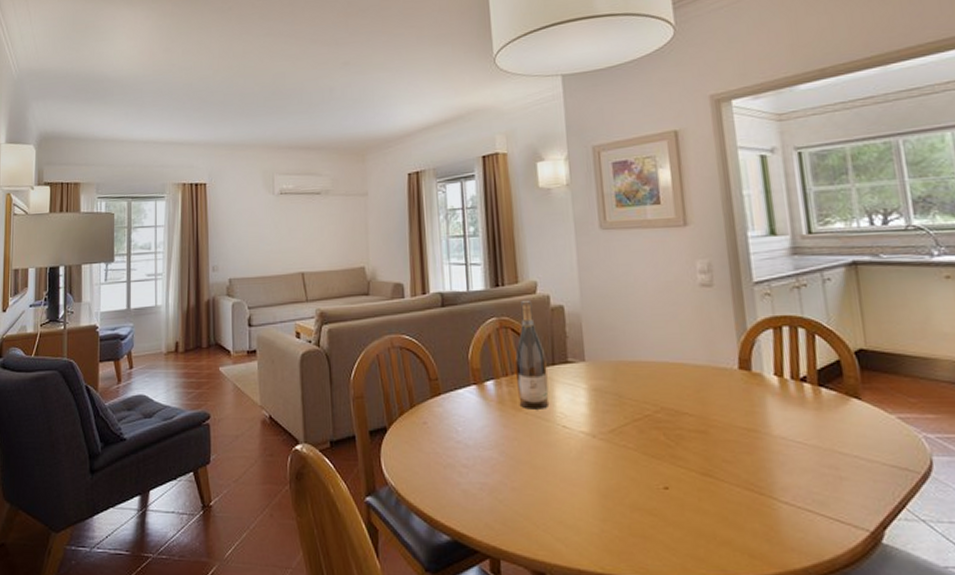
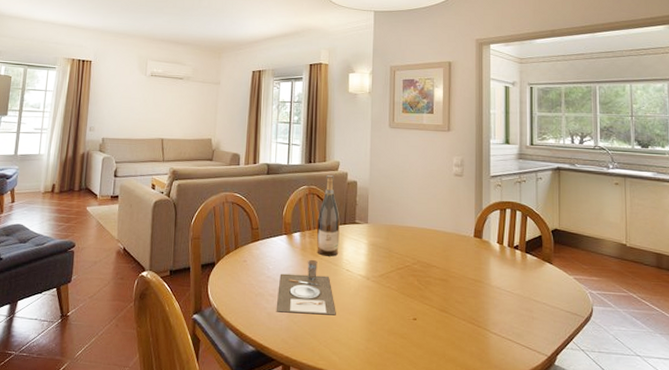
place setting: none [473,416,555,489] -> present [277,260,336,316]

